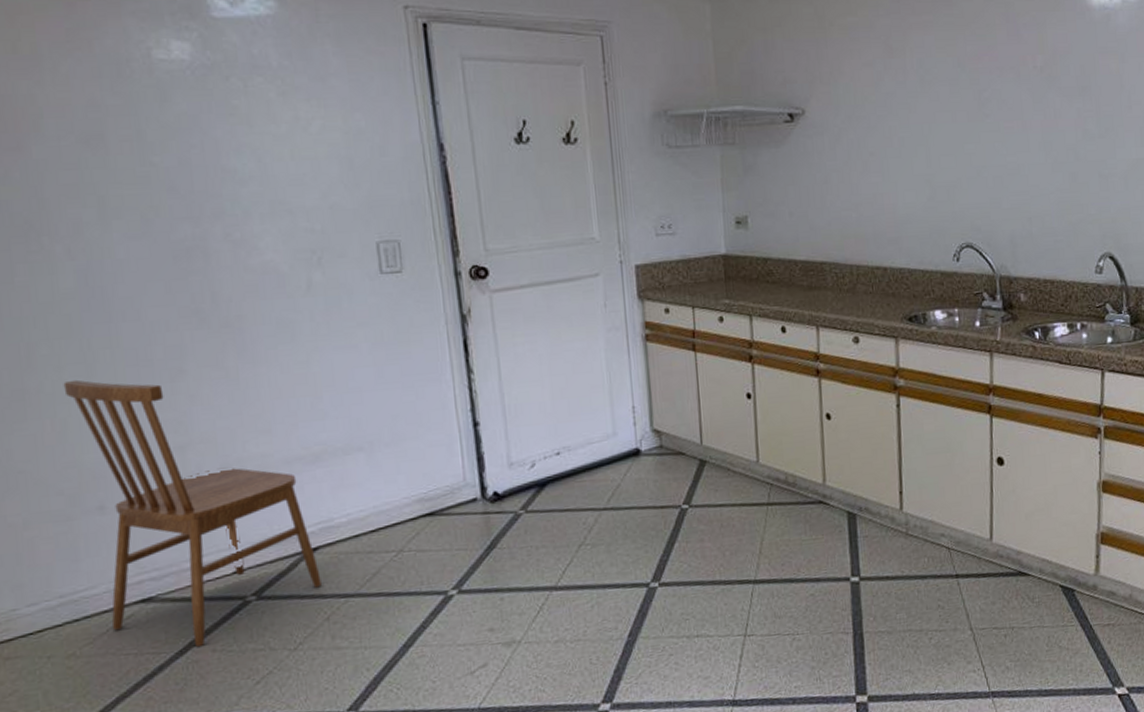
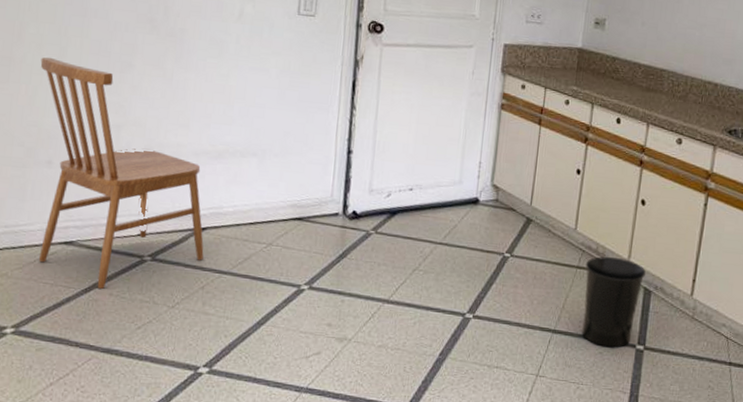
waste bin: none [776,484,847,588] -> present [582,256,647,348]

